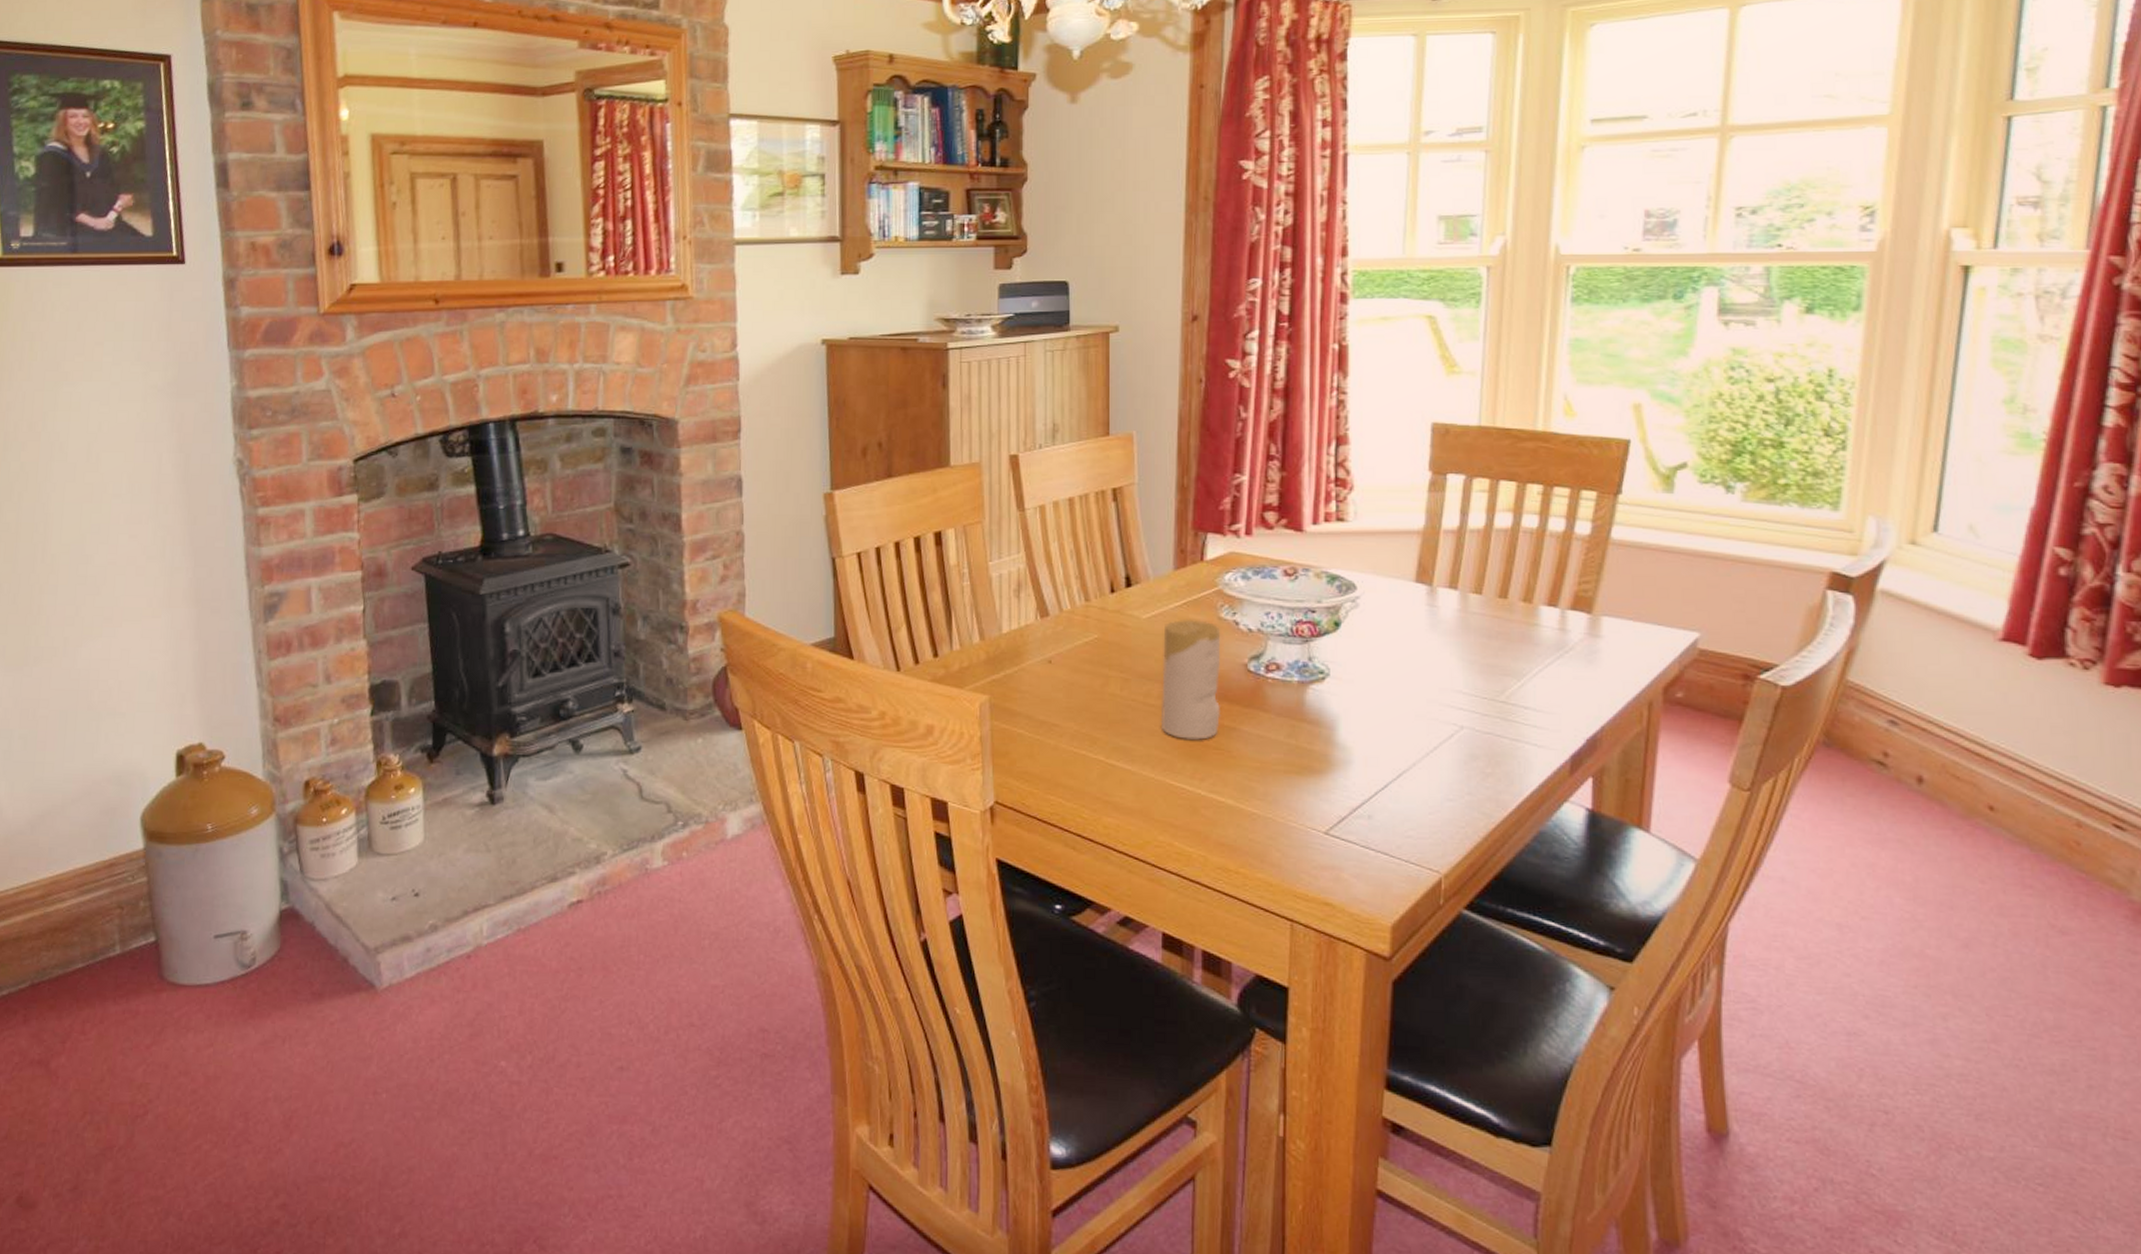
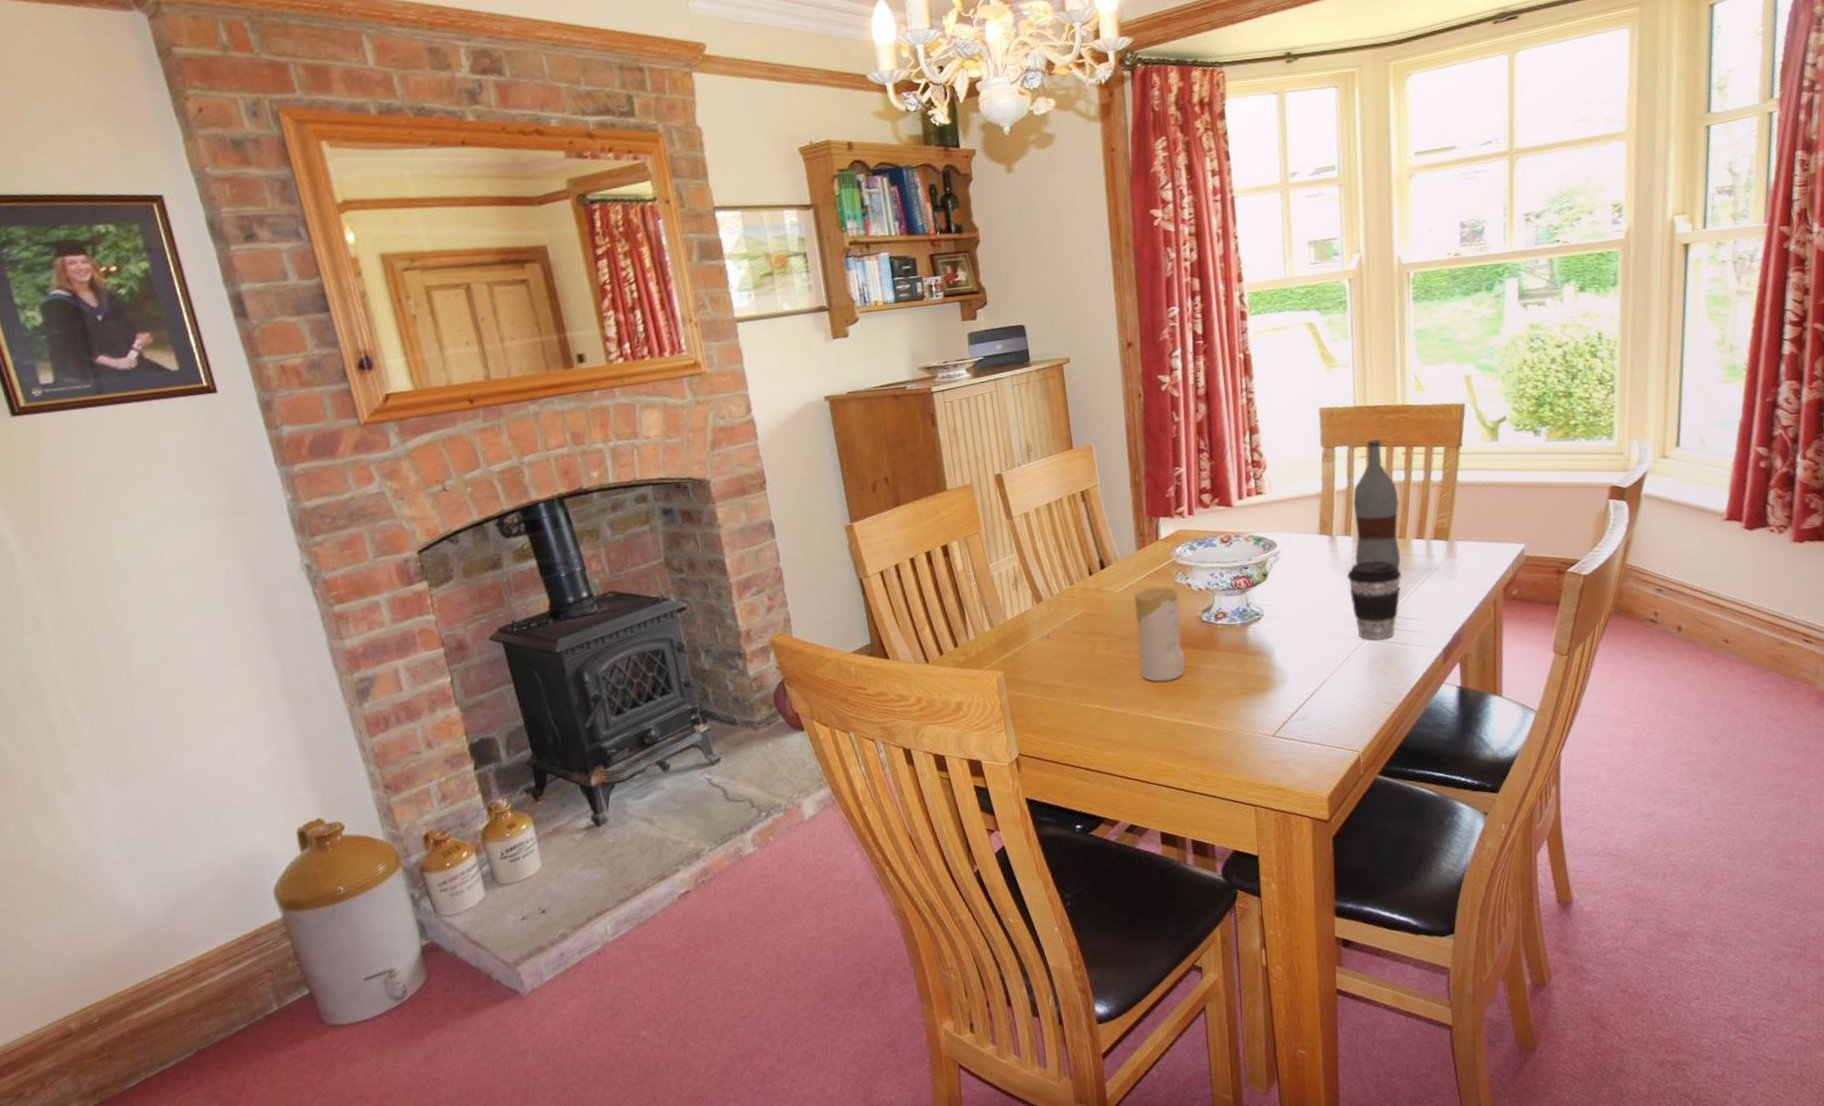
coffee cup: none [1448,625,1523,732] -> present [1347,560,1402,641]
bottle: none [1461,470,1528,643] -> present [1353,438,1401,570]

